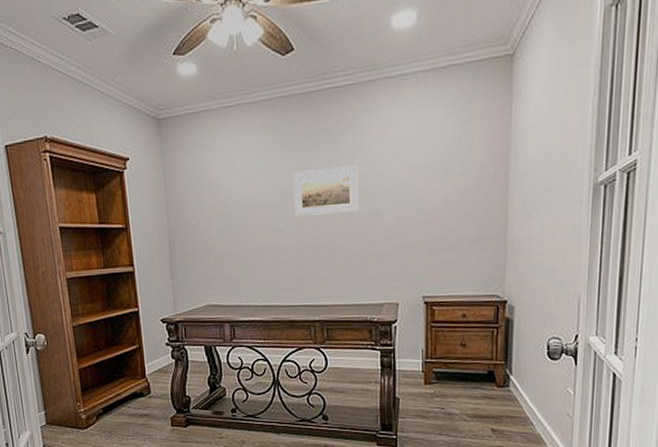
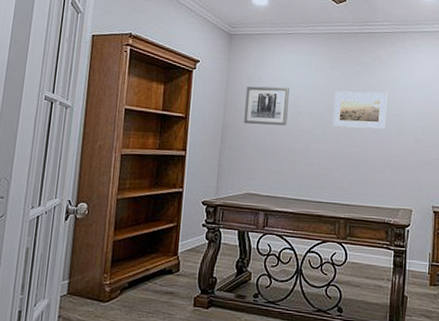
wall art: none [188,175,241,227] -> present [244,86,289,126]

